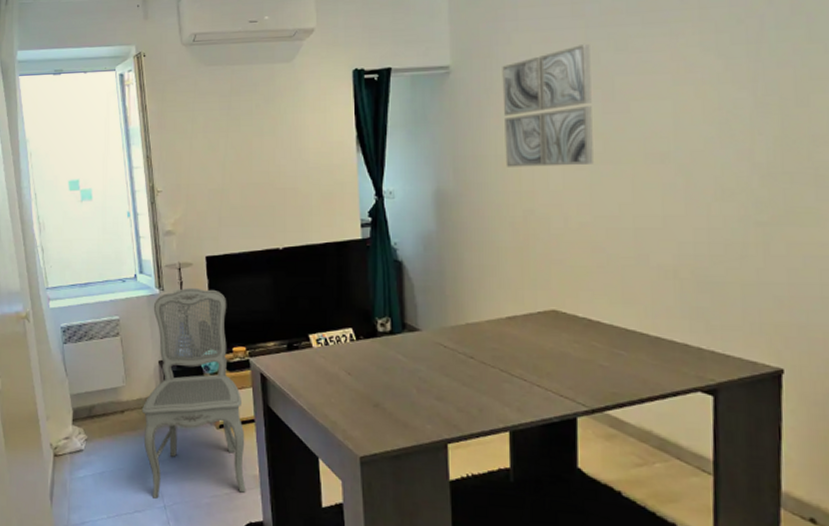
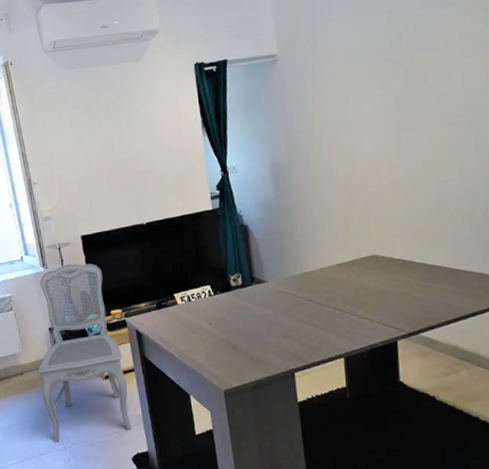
wall art: present [502,43,593,167] -> none [320,26,400,138]

